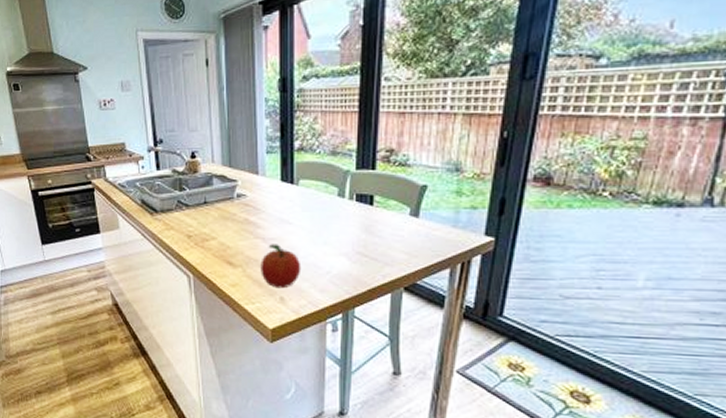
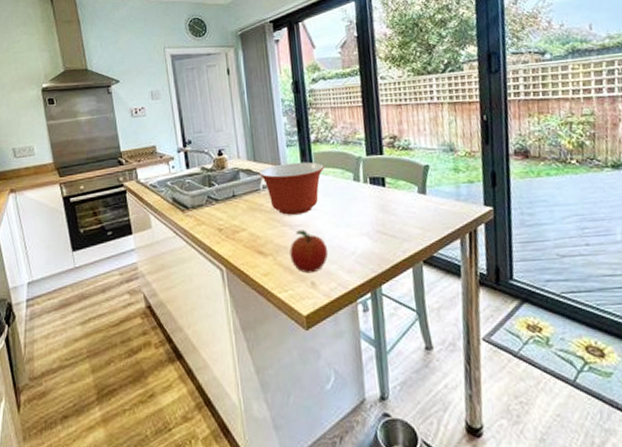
mixing bowl: none [234,171,306,227] -> present [259,162,324,215]

